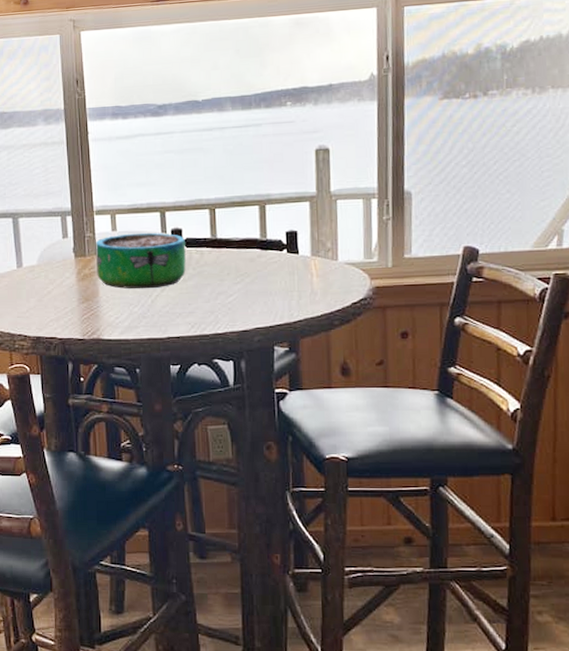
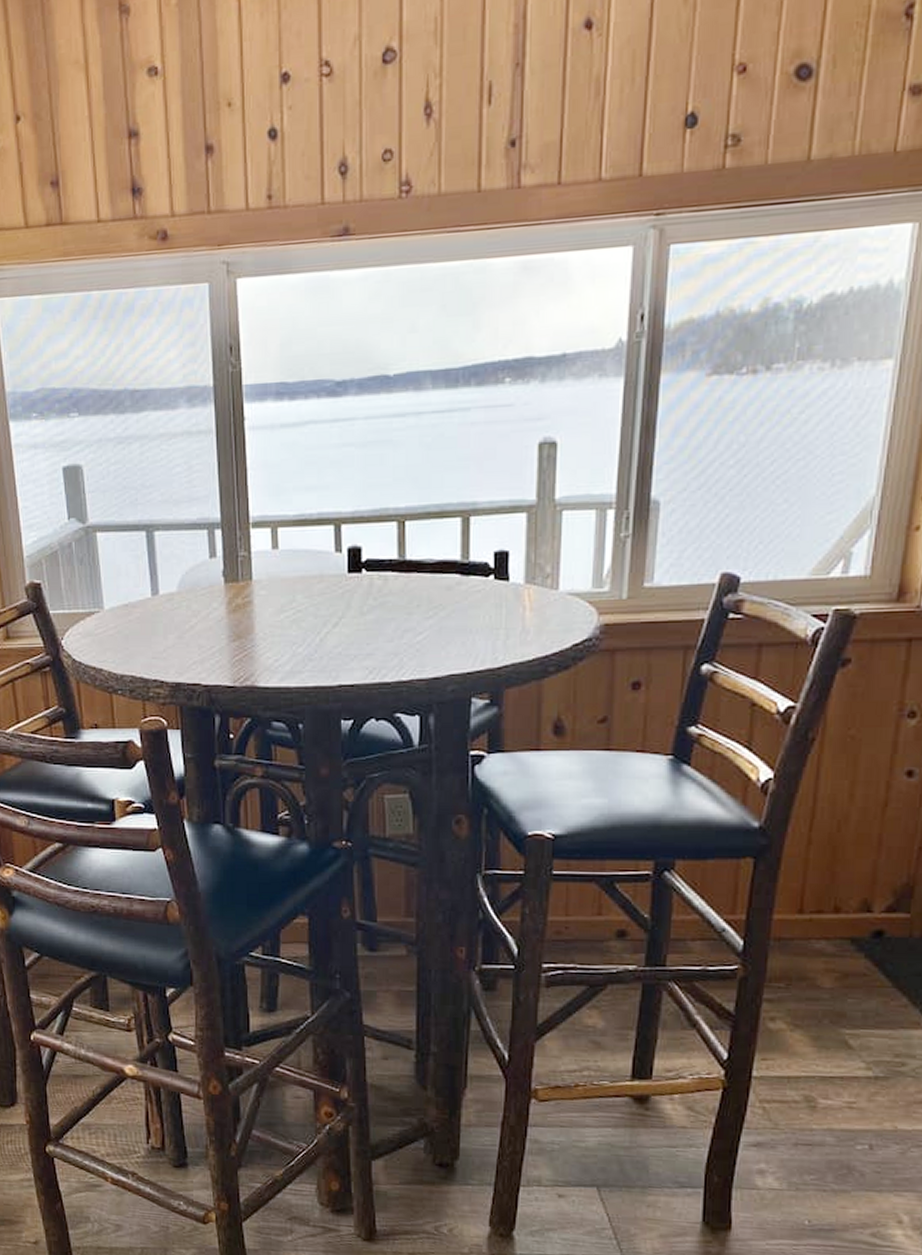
decorative bowl: present [96,232,186,289] -> none [252,551,365,624]

